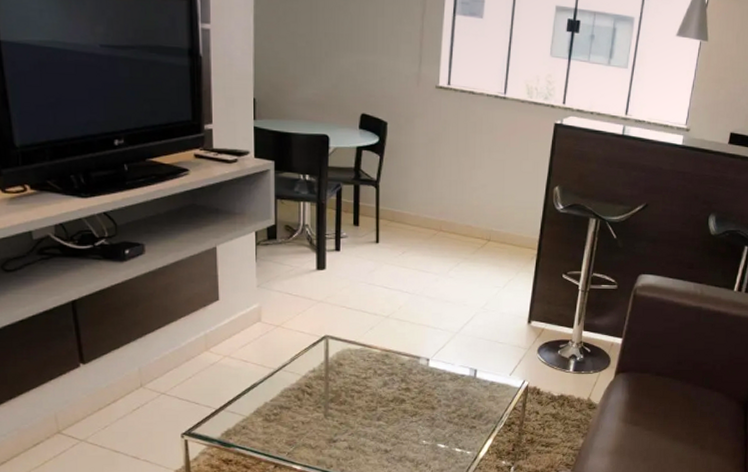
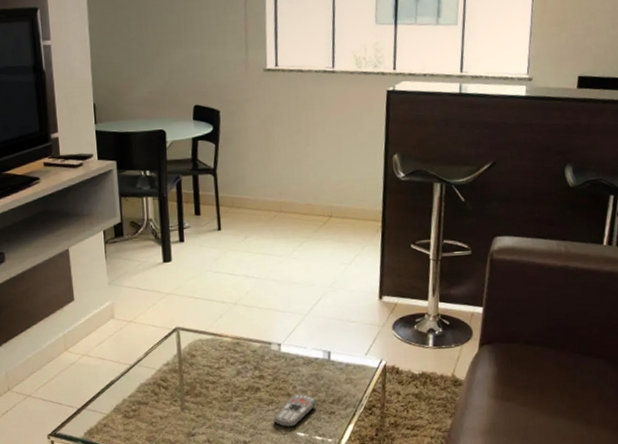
remote control: none [416,407,460,438] -> present [274,393,317,427]

